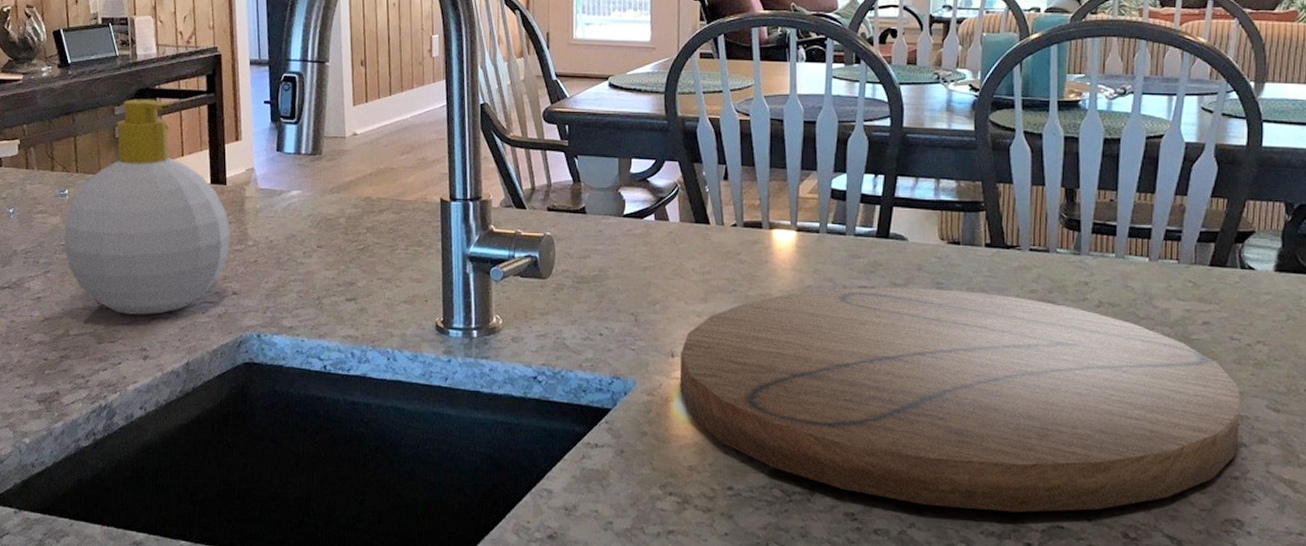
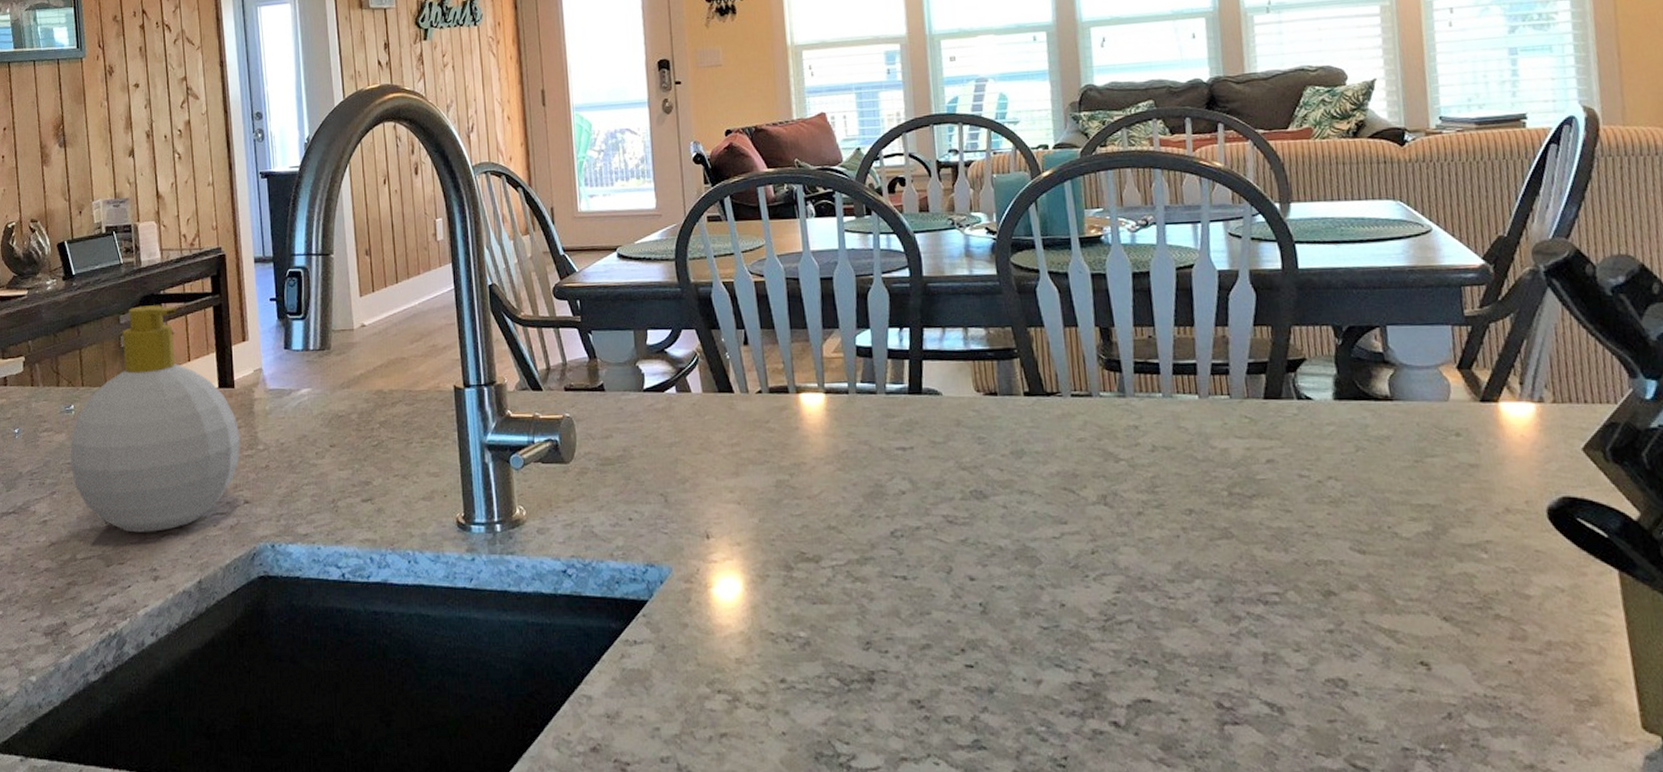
cutting board: present [680,287,1241,513] -> none [716,444,1327,687]

